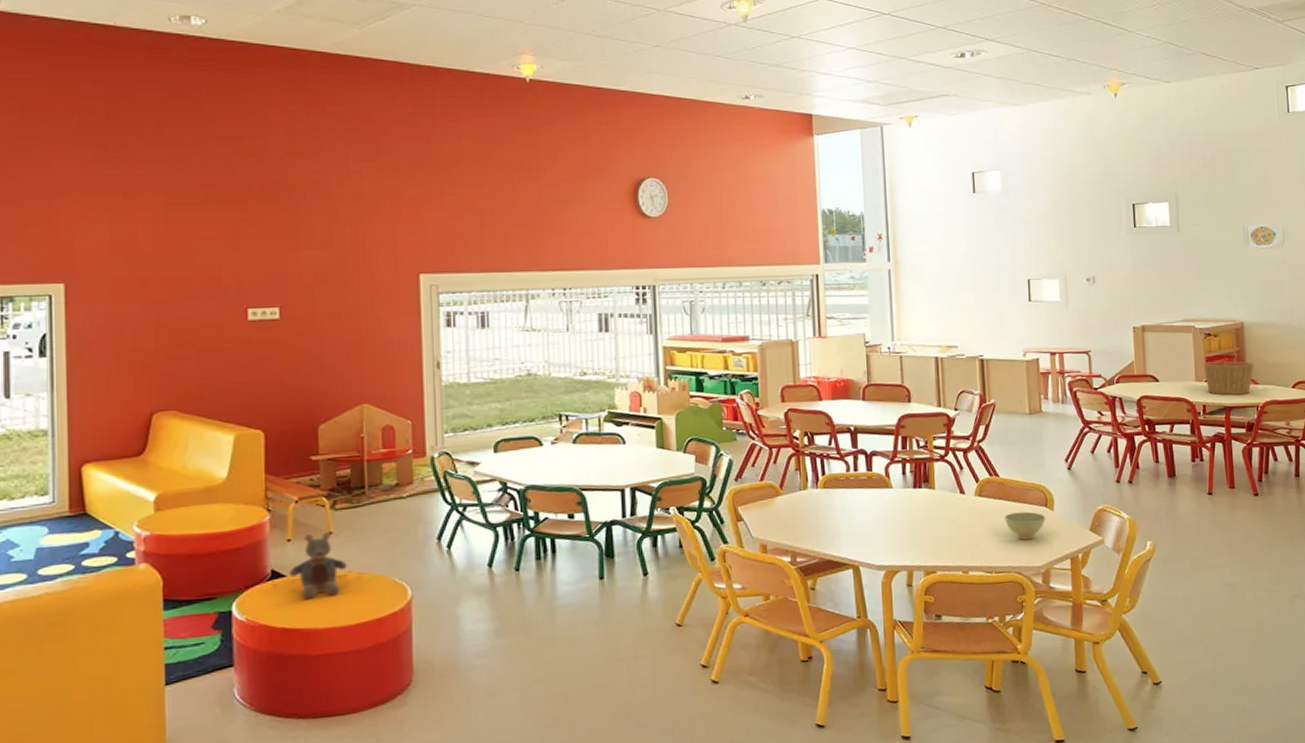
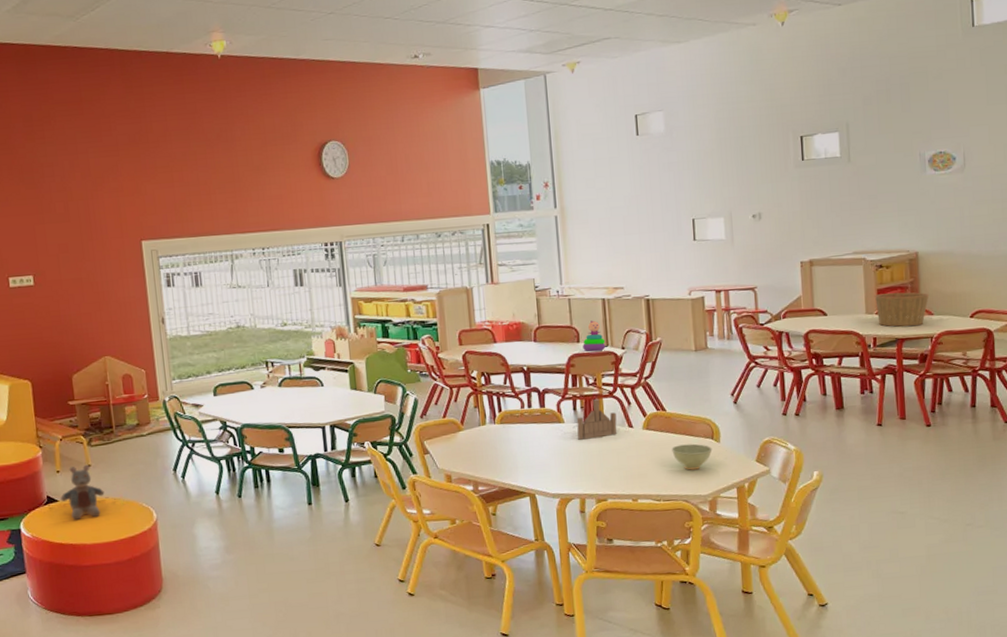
toy building blocks: none [905,463,948,507] -> present [576,399,617,440]
stacking toy: none [914,379,938,413] -> present [583,320,606,352]

